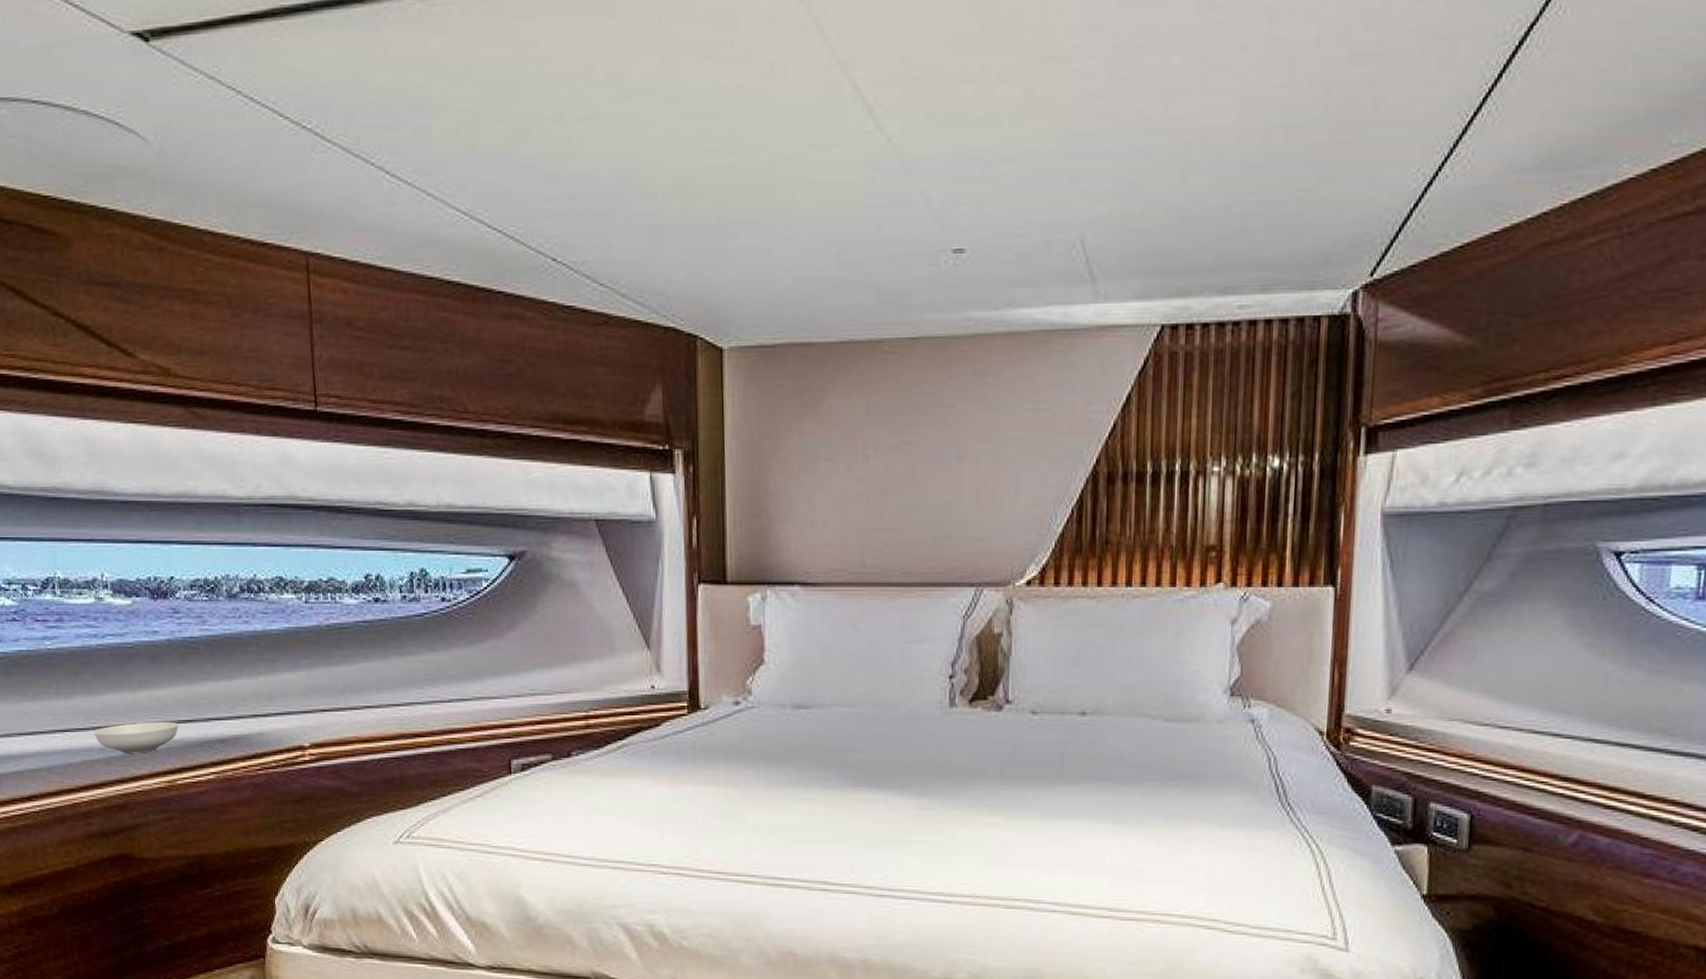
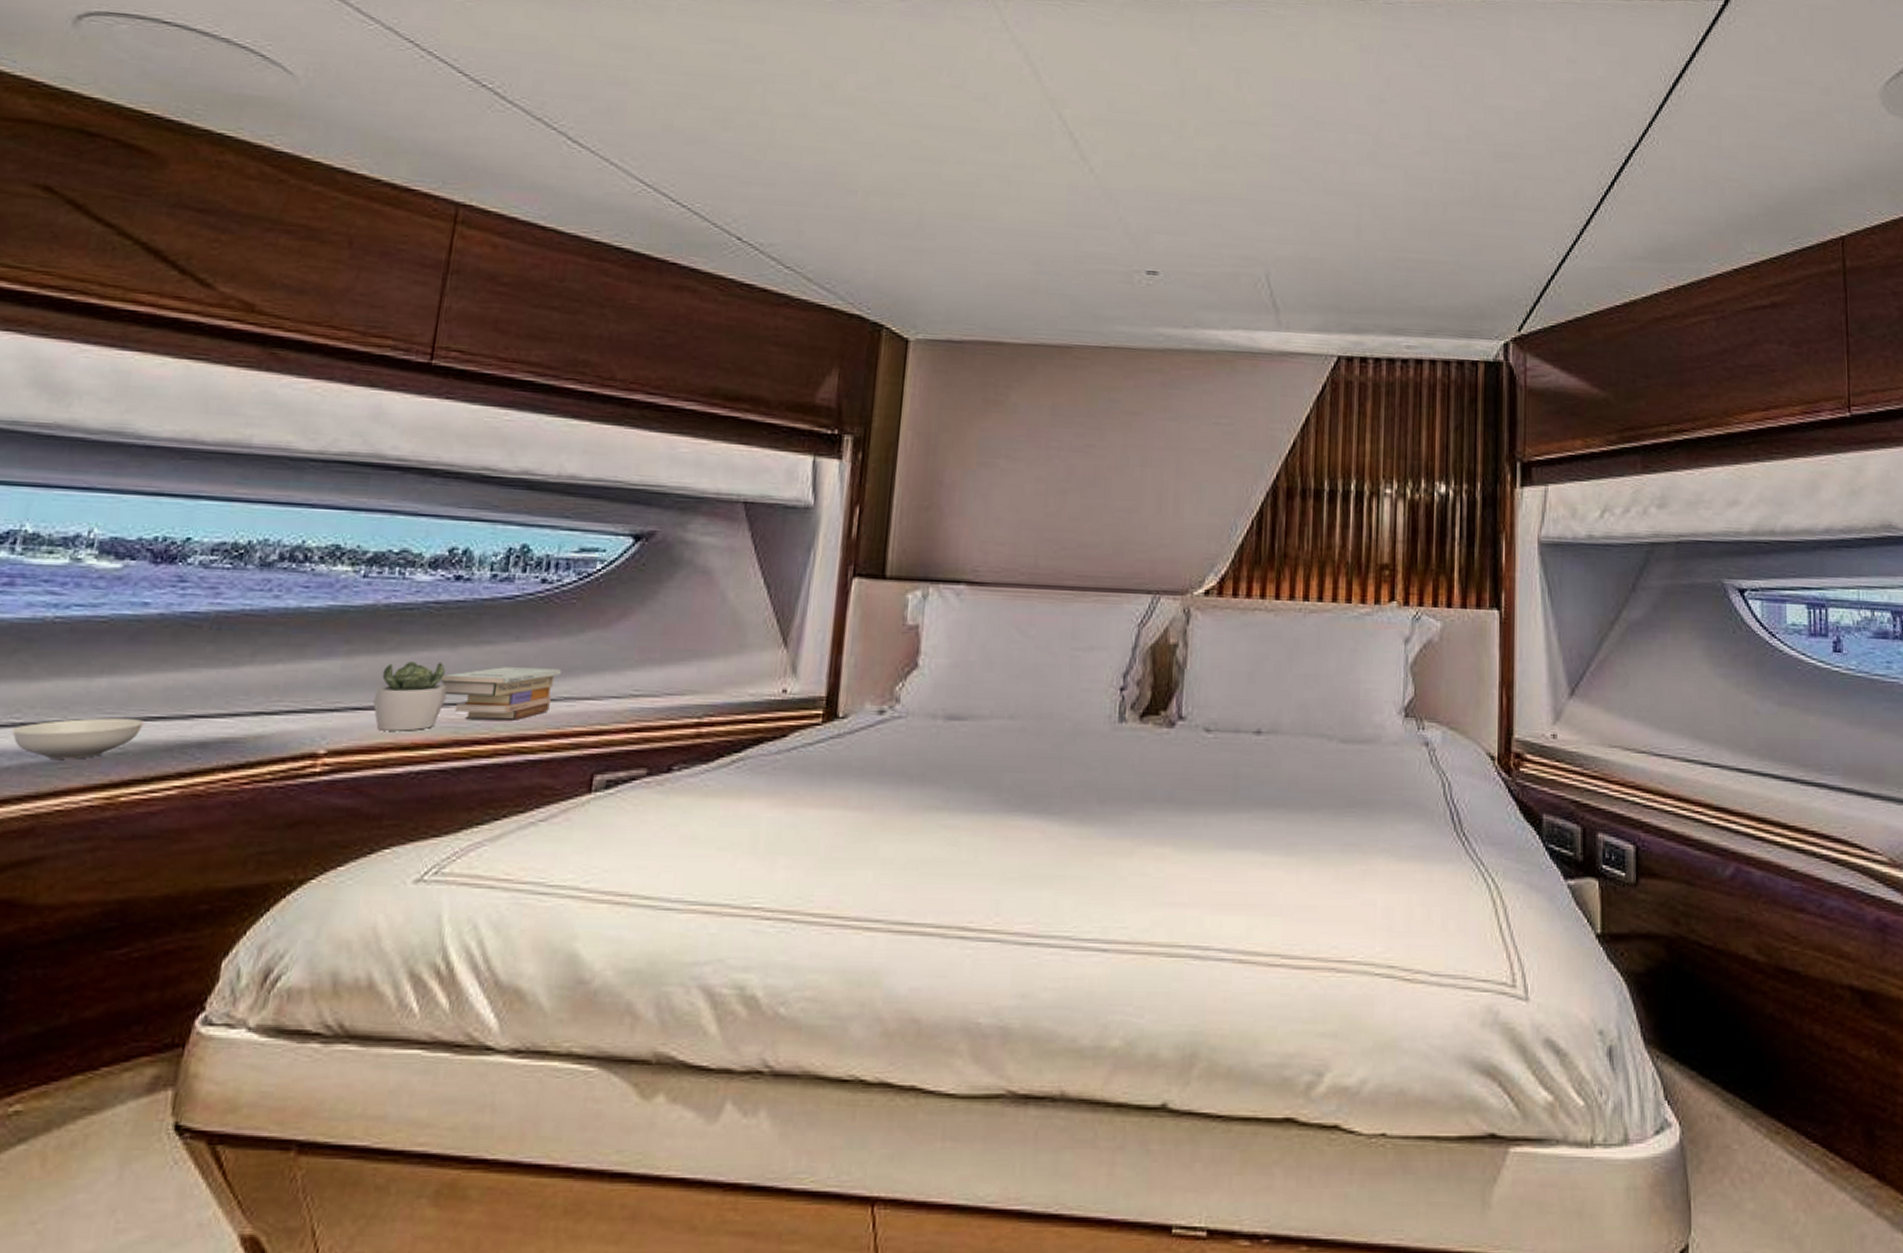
succulent plant: none [334,670,388,728] -> present [373,660,447,731]
books: none [380,674,472,717] -> present [440,667,563,720]

